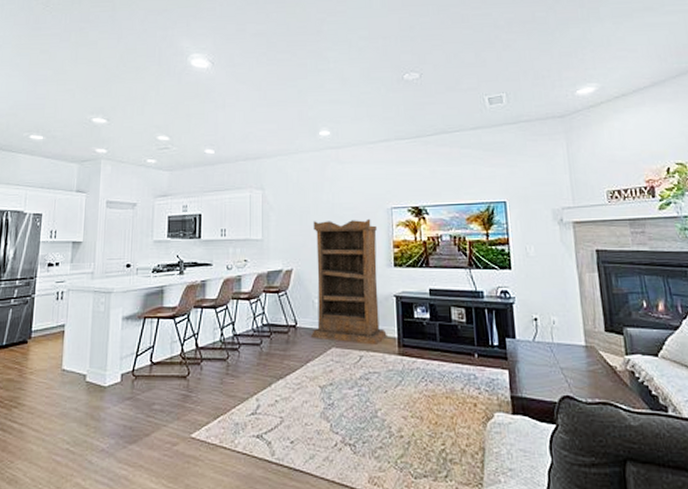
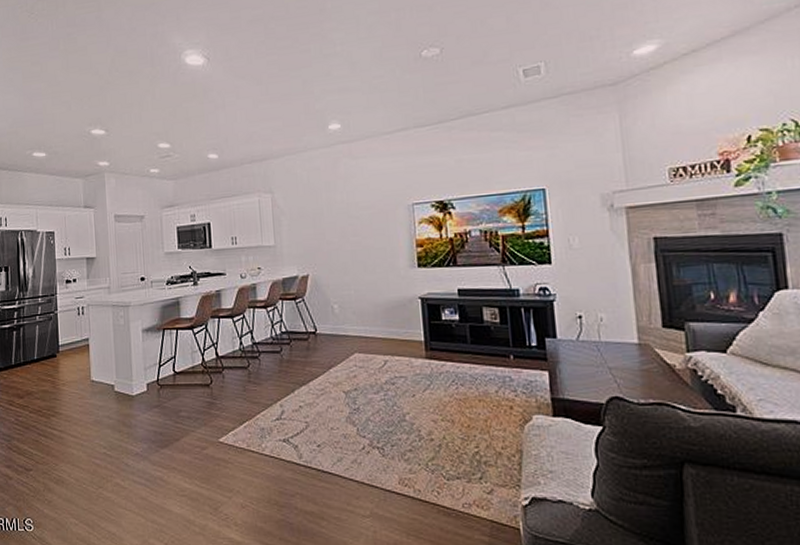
bookshelf: present [310,218,387,345] -> none [328,217,413,349]

